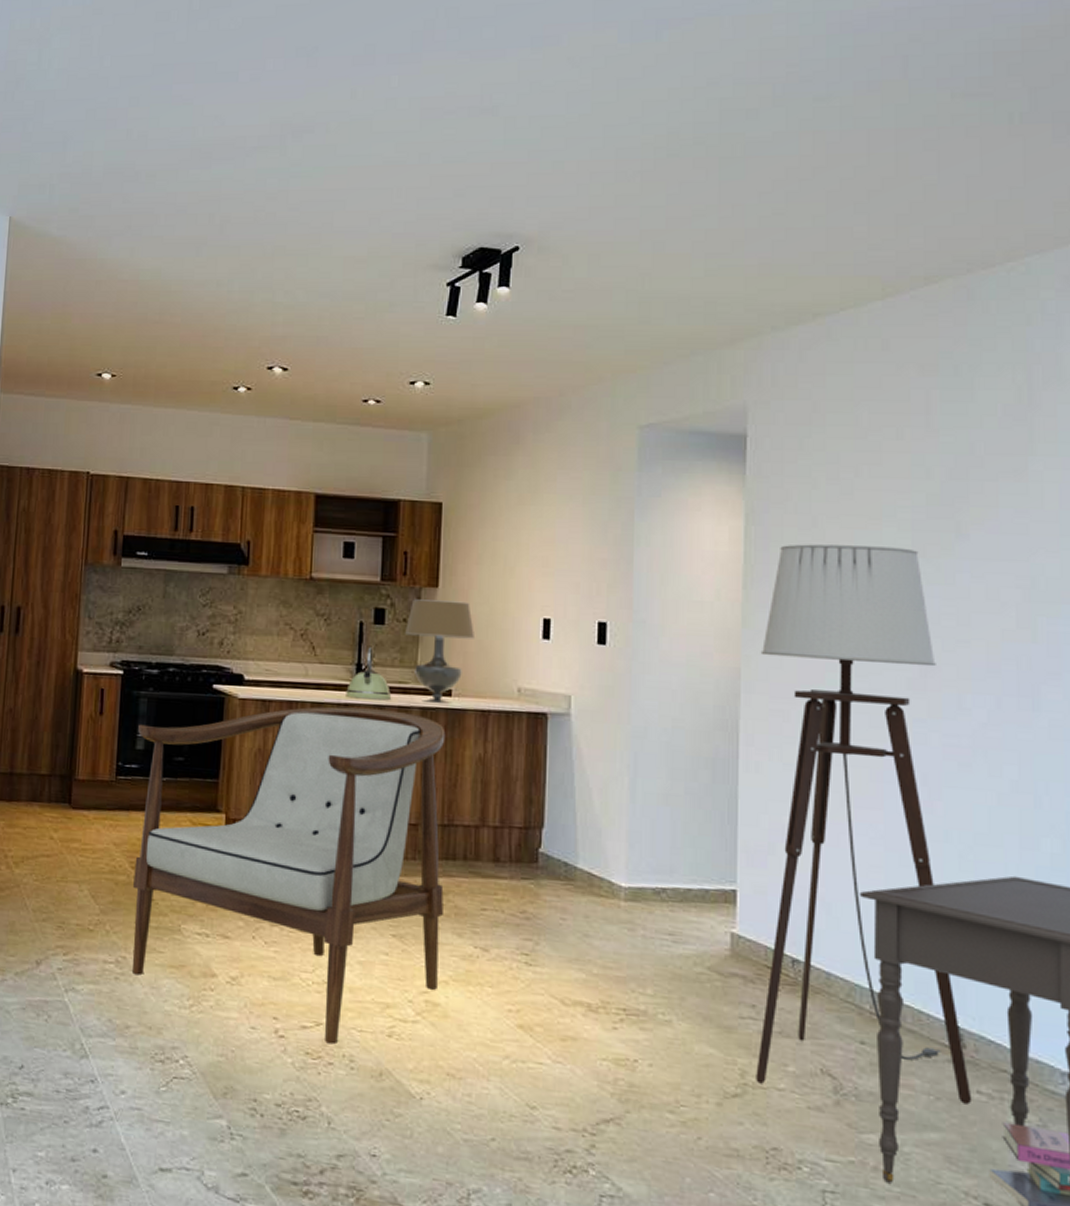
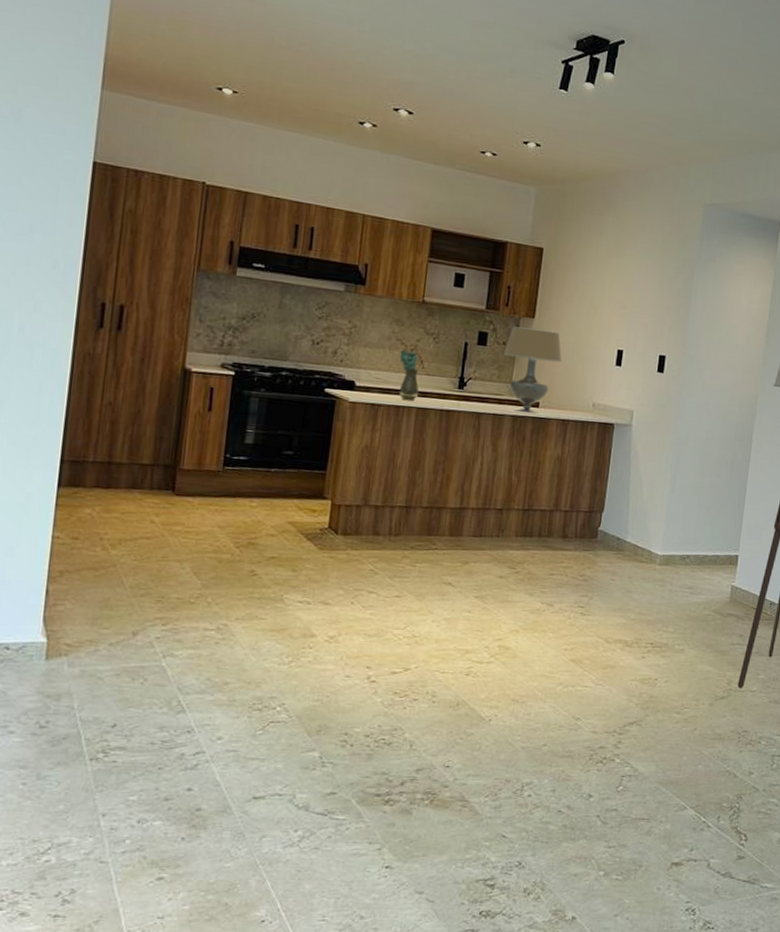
armchair: present [131,706,446,1043] -> none [232,411,532,684]
vase: none [288,632,313,695] -> present [398,347,420,402]
kettle: present [346,646,392,701] -> none [448,363,489,409]

